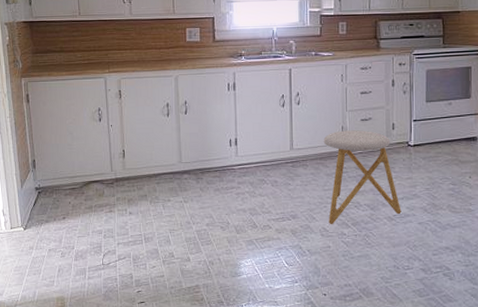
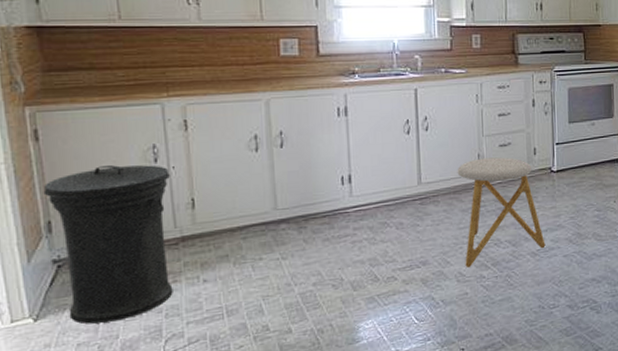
trash can: none [31,122,109,236] -> present [43,165,173,324]

